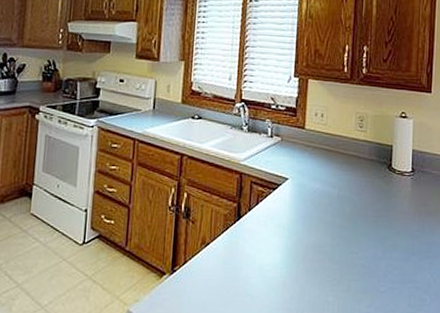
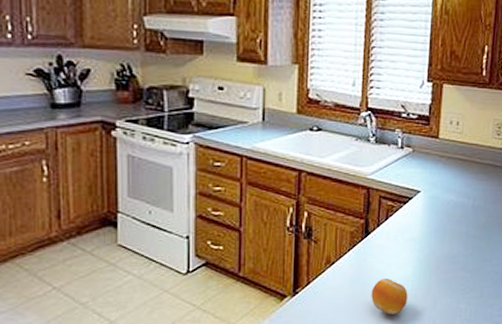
fruit: none [242,263,277,301] -> present [371,279,408,315]

